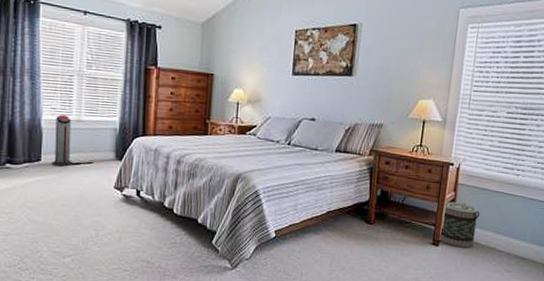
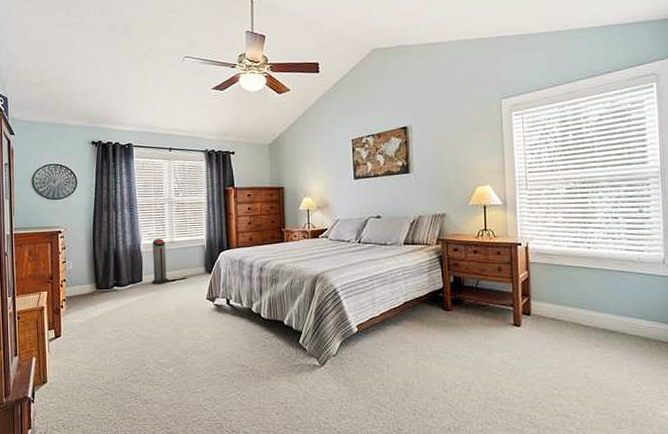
basket: present [440,201,480,248] -> none [521,280,558,326]

